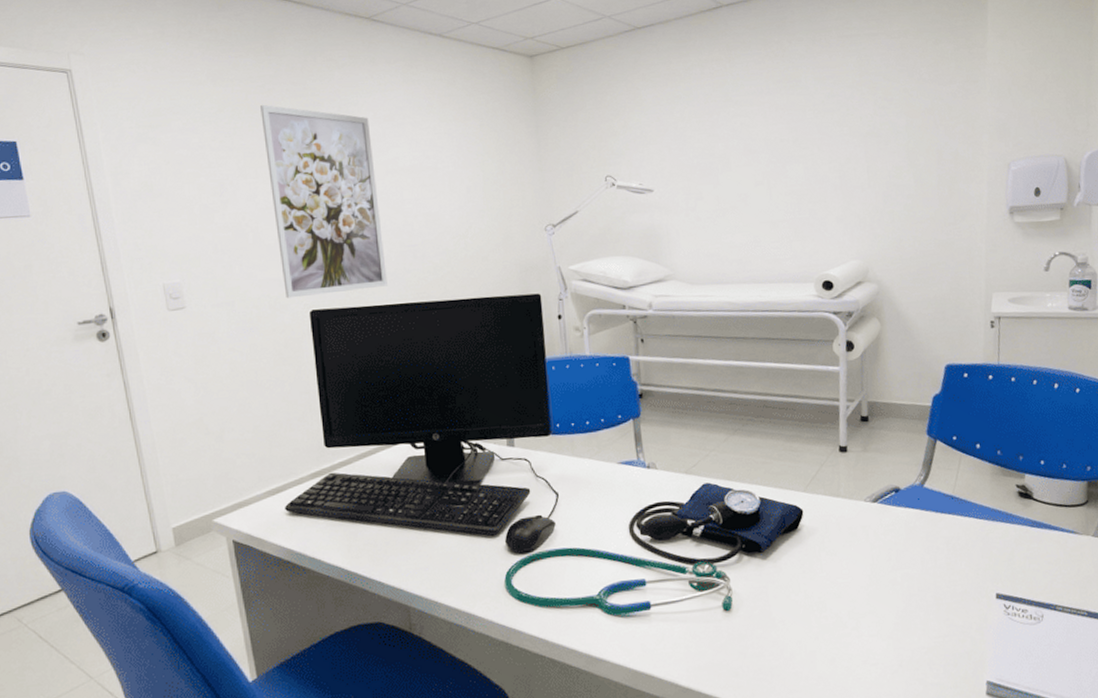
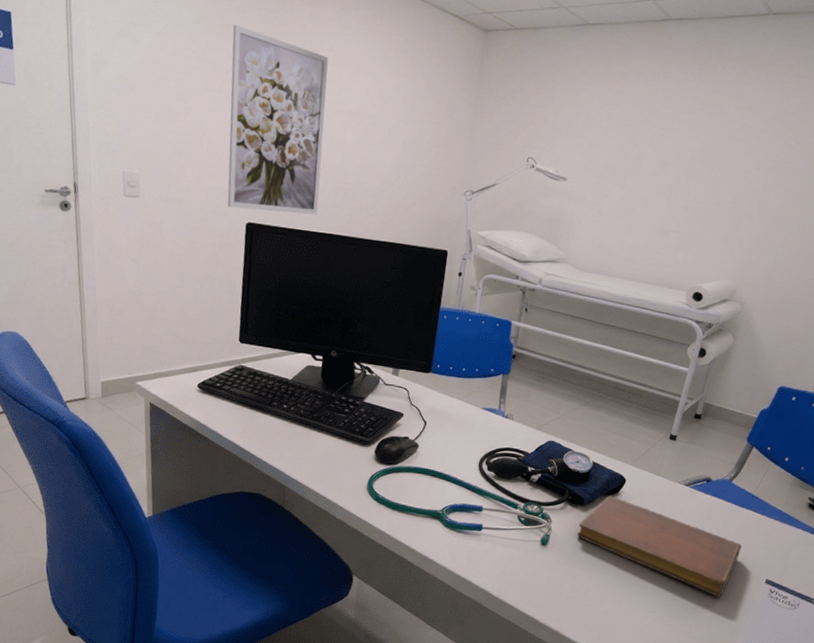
notebook: none [762,533,957,628] -> present [577,495,742,597]

